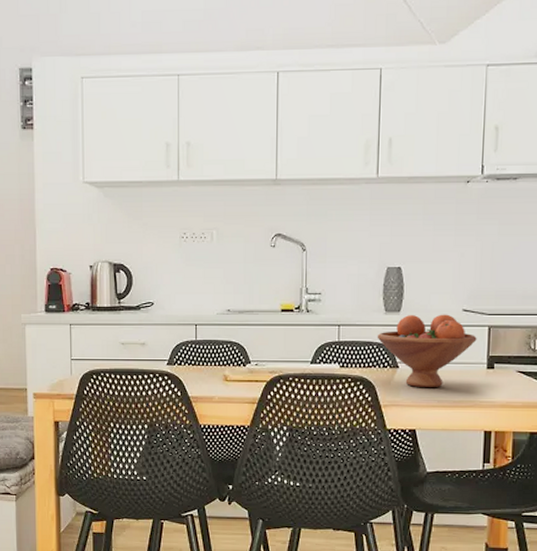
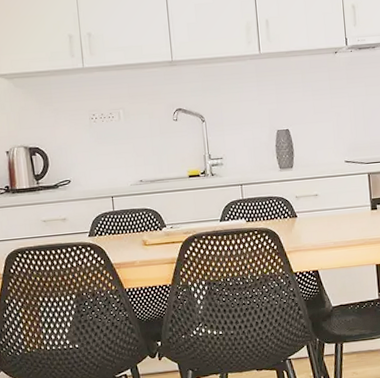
fruit bowl: present [377,314,477,387] -> none [275,166,360,233]

